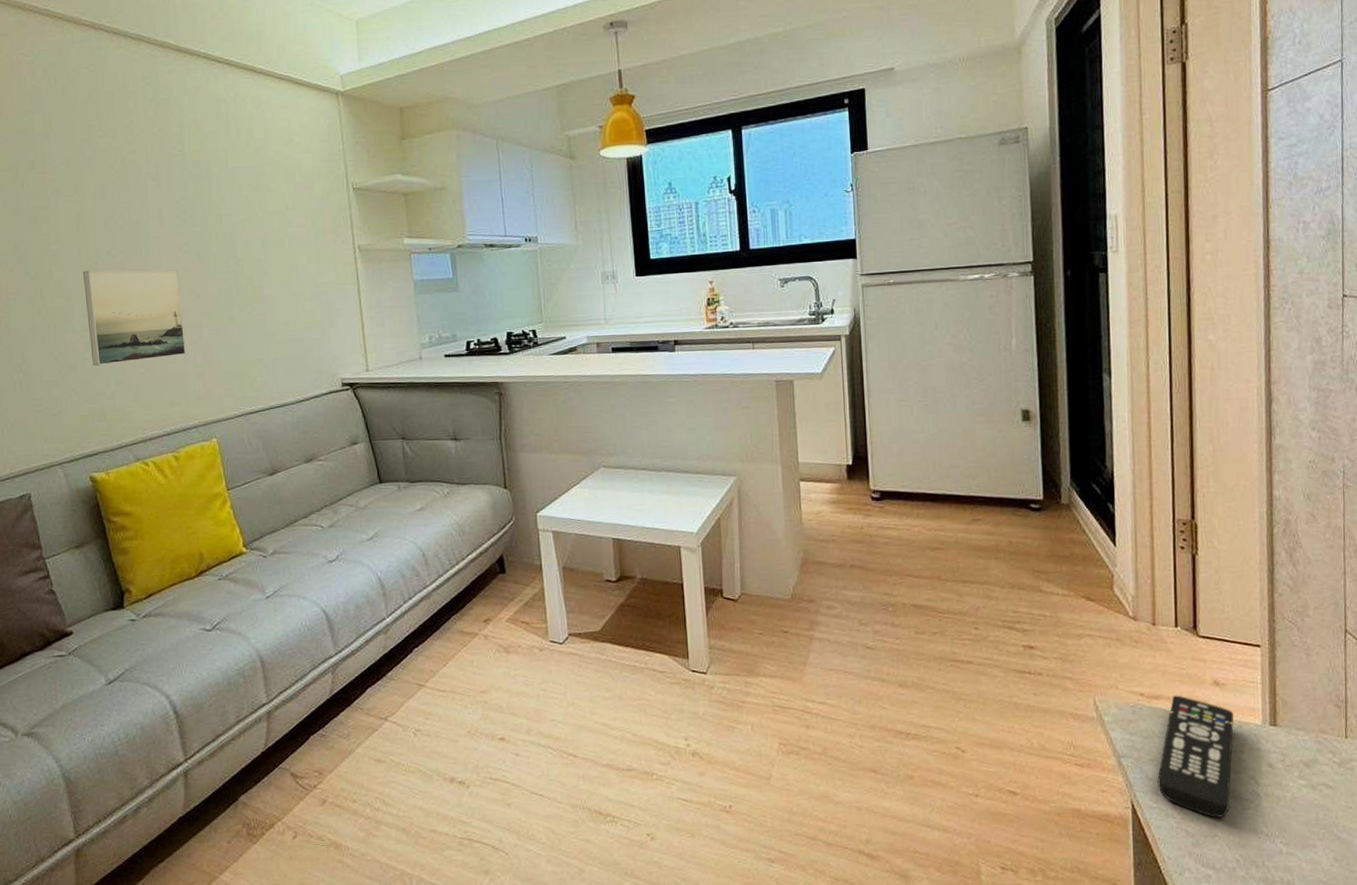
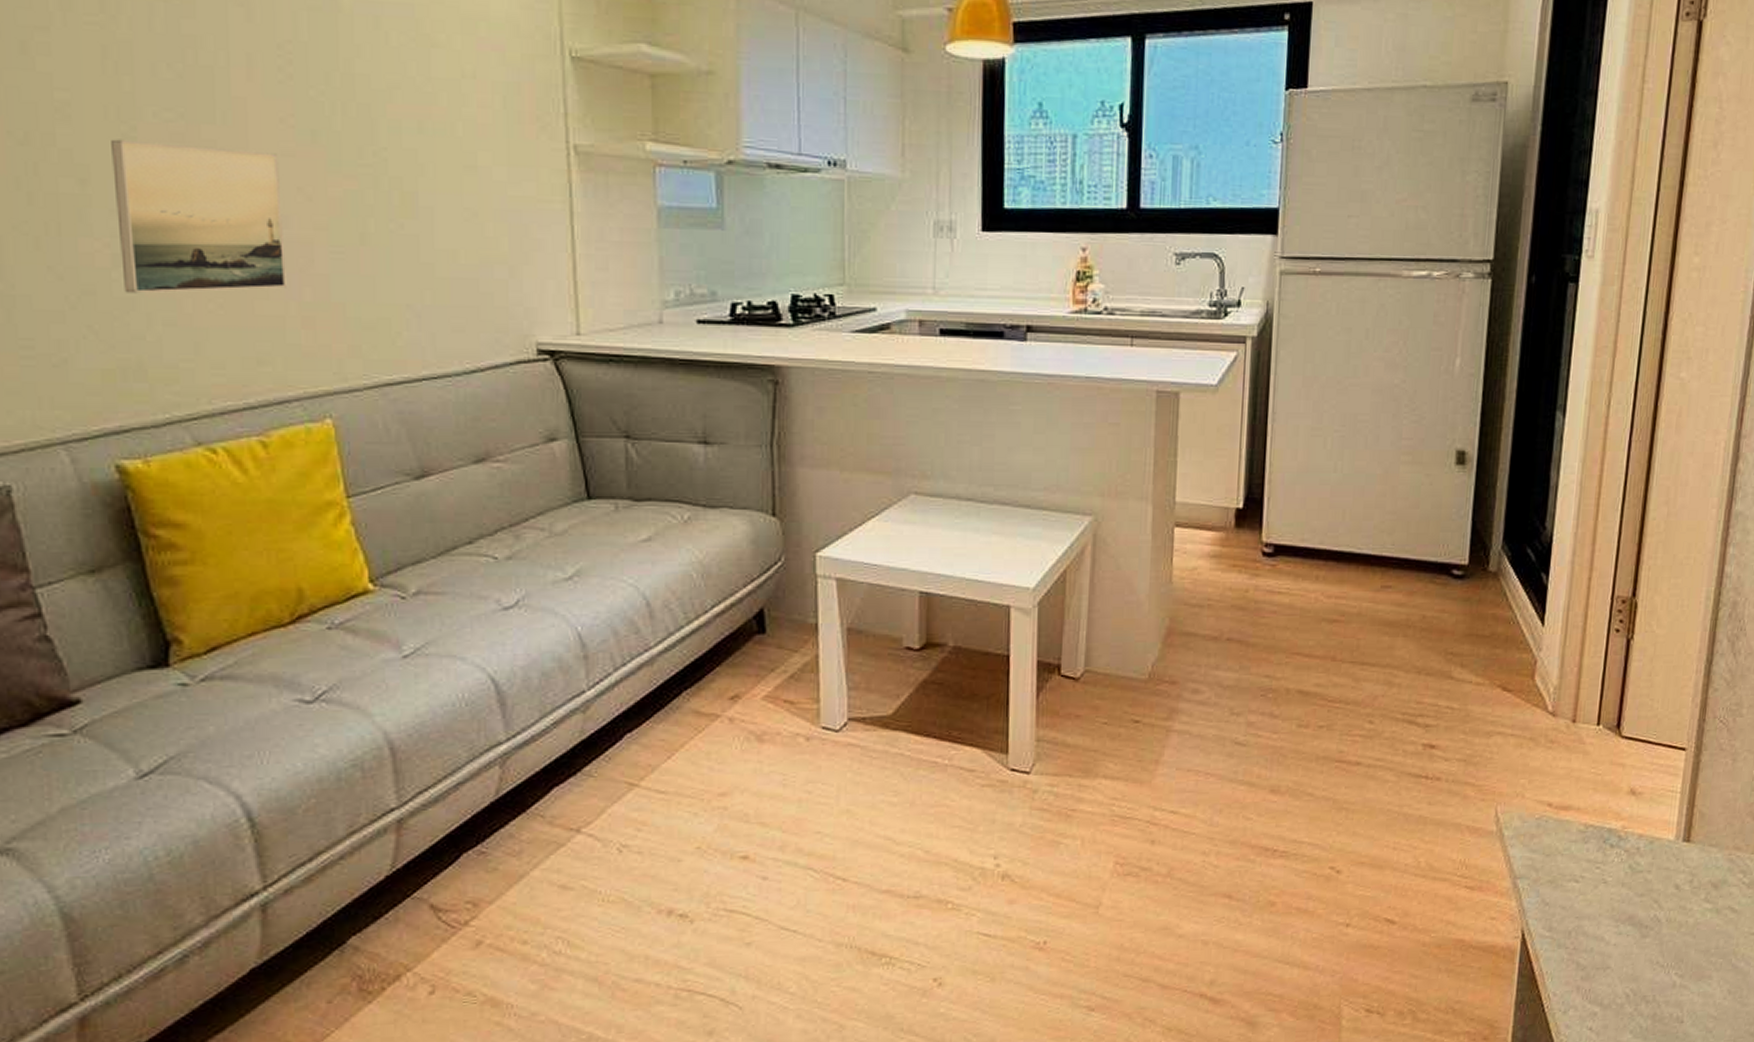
remote control: present [1157,695,1234,818] -> none [1553,805,1646,947]

